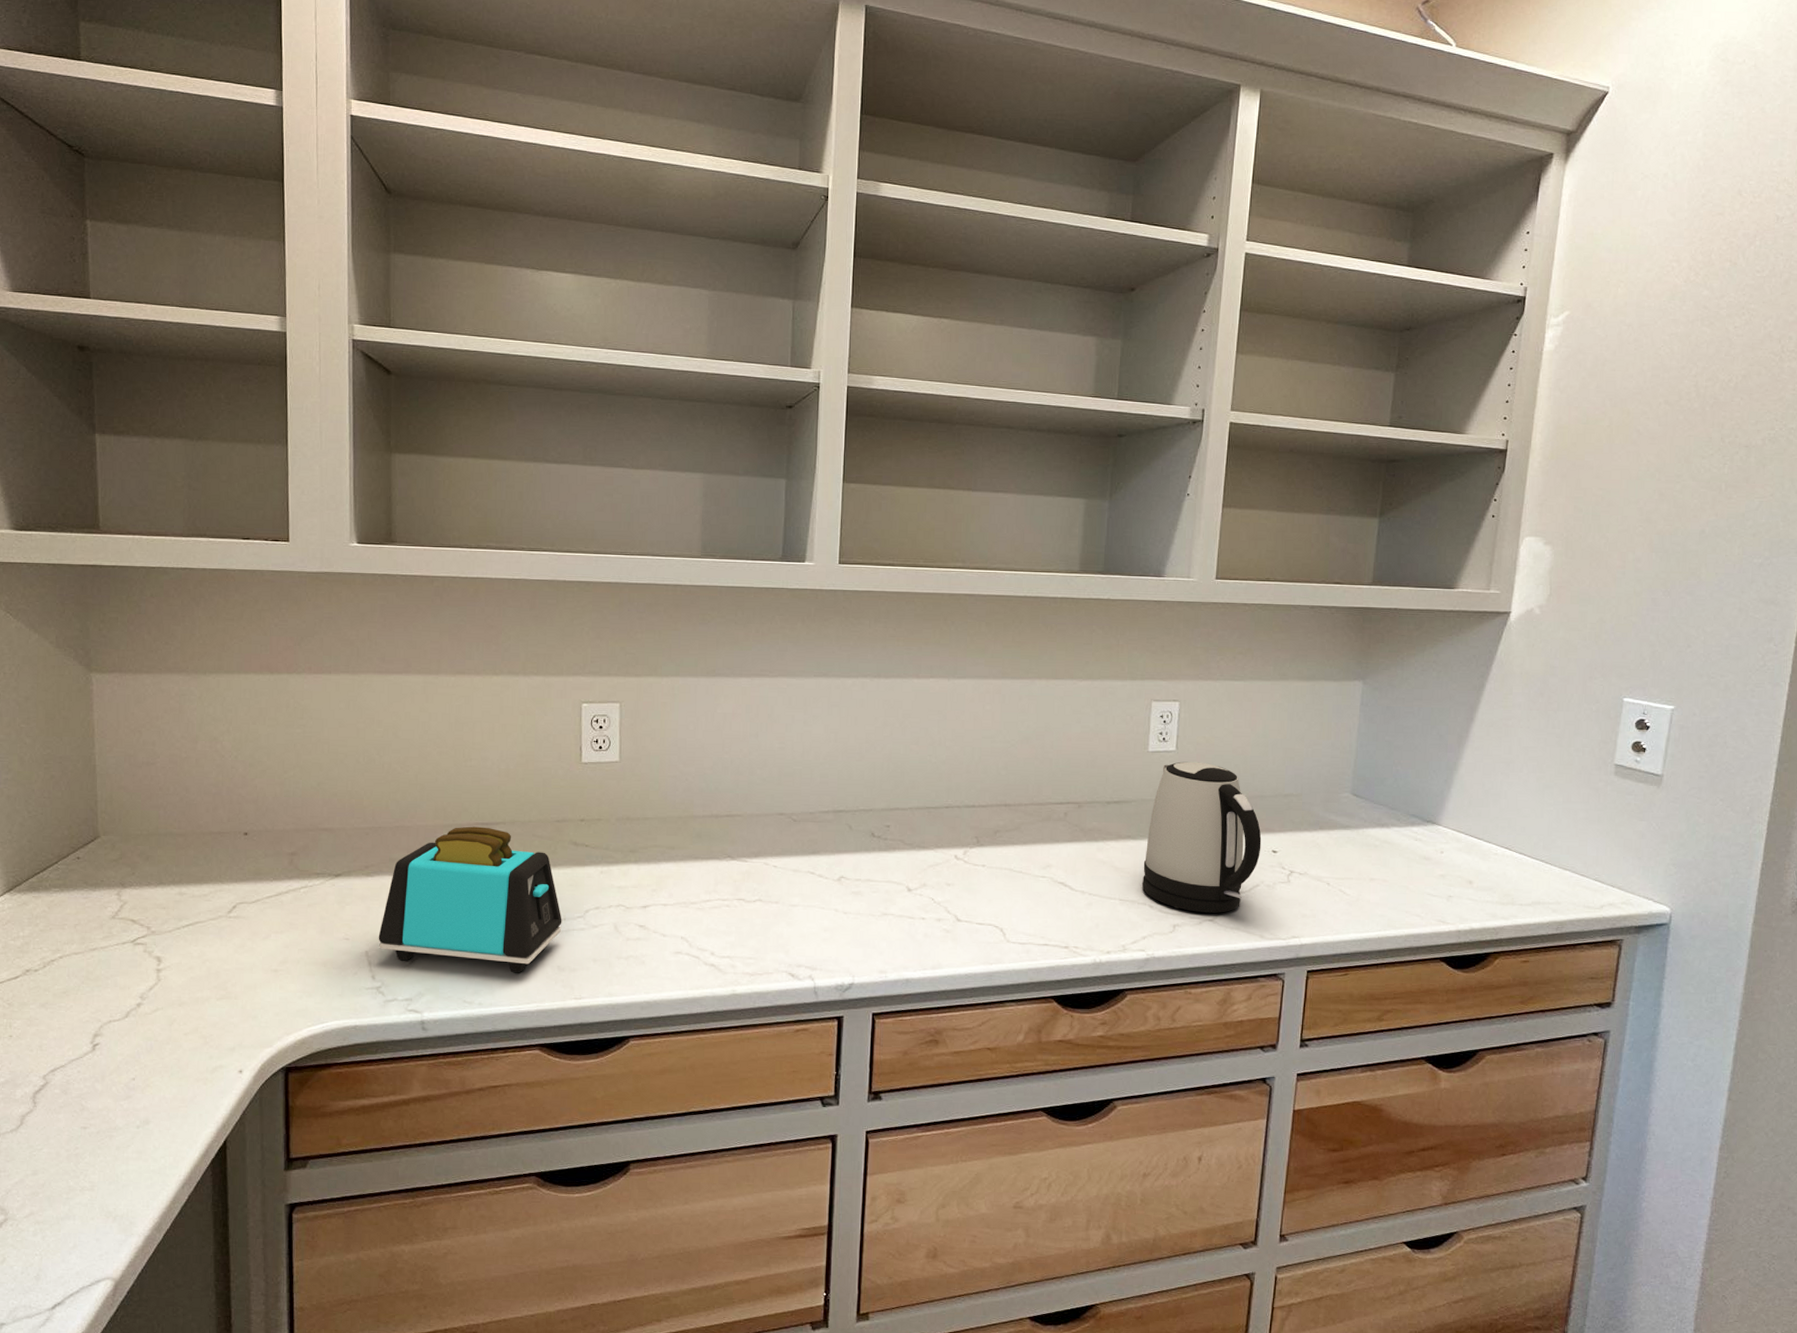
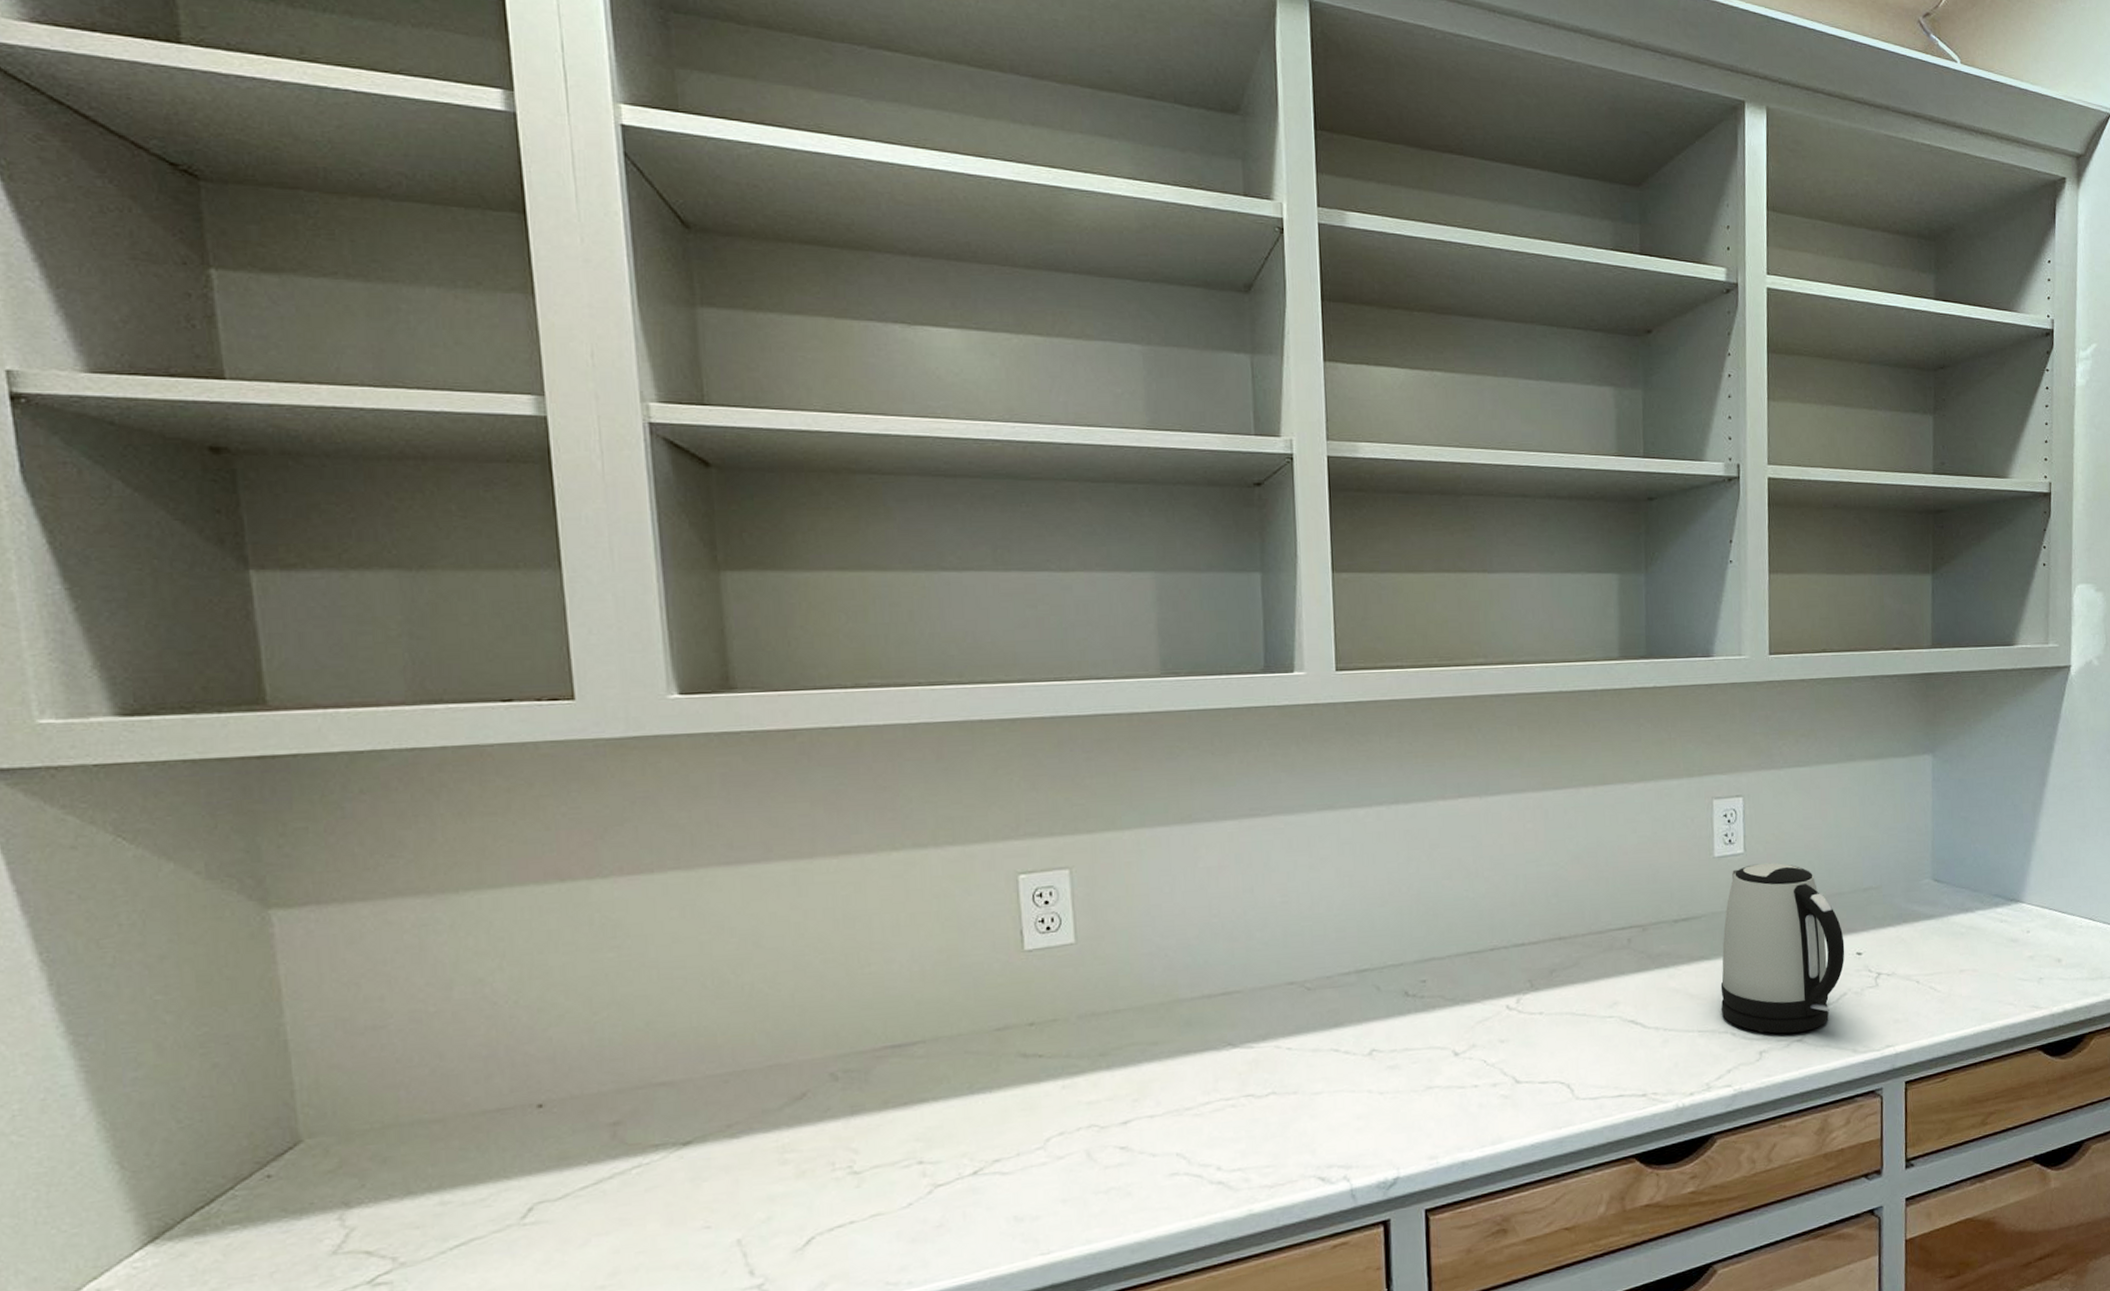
toaster: present [378,826,562,972] -> none [754,1050,1015,1244]

